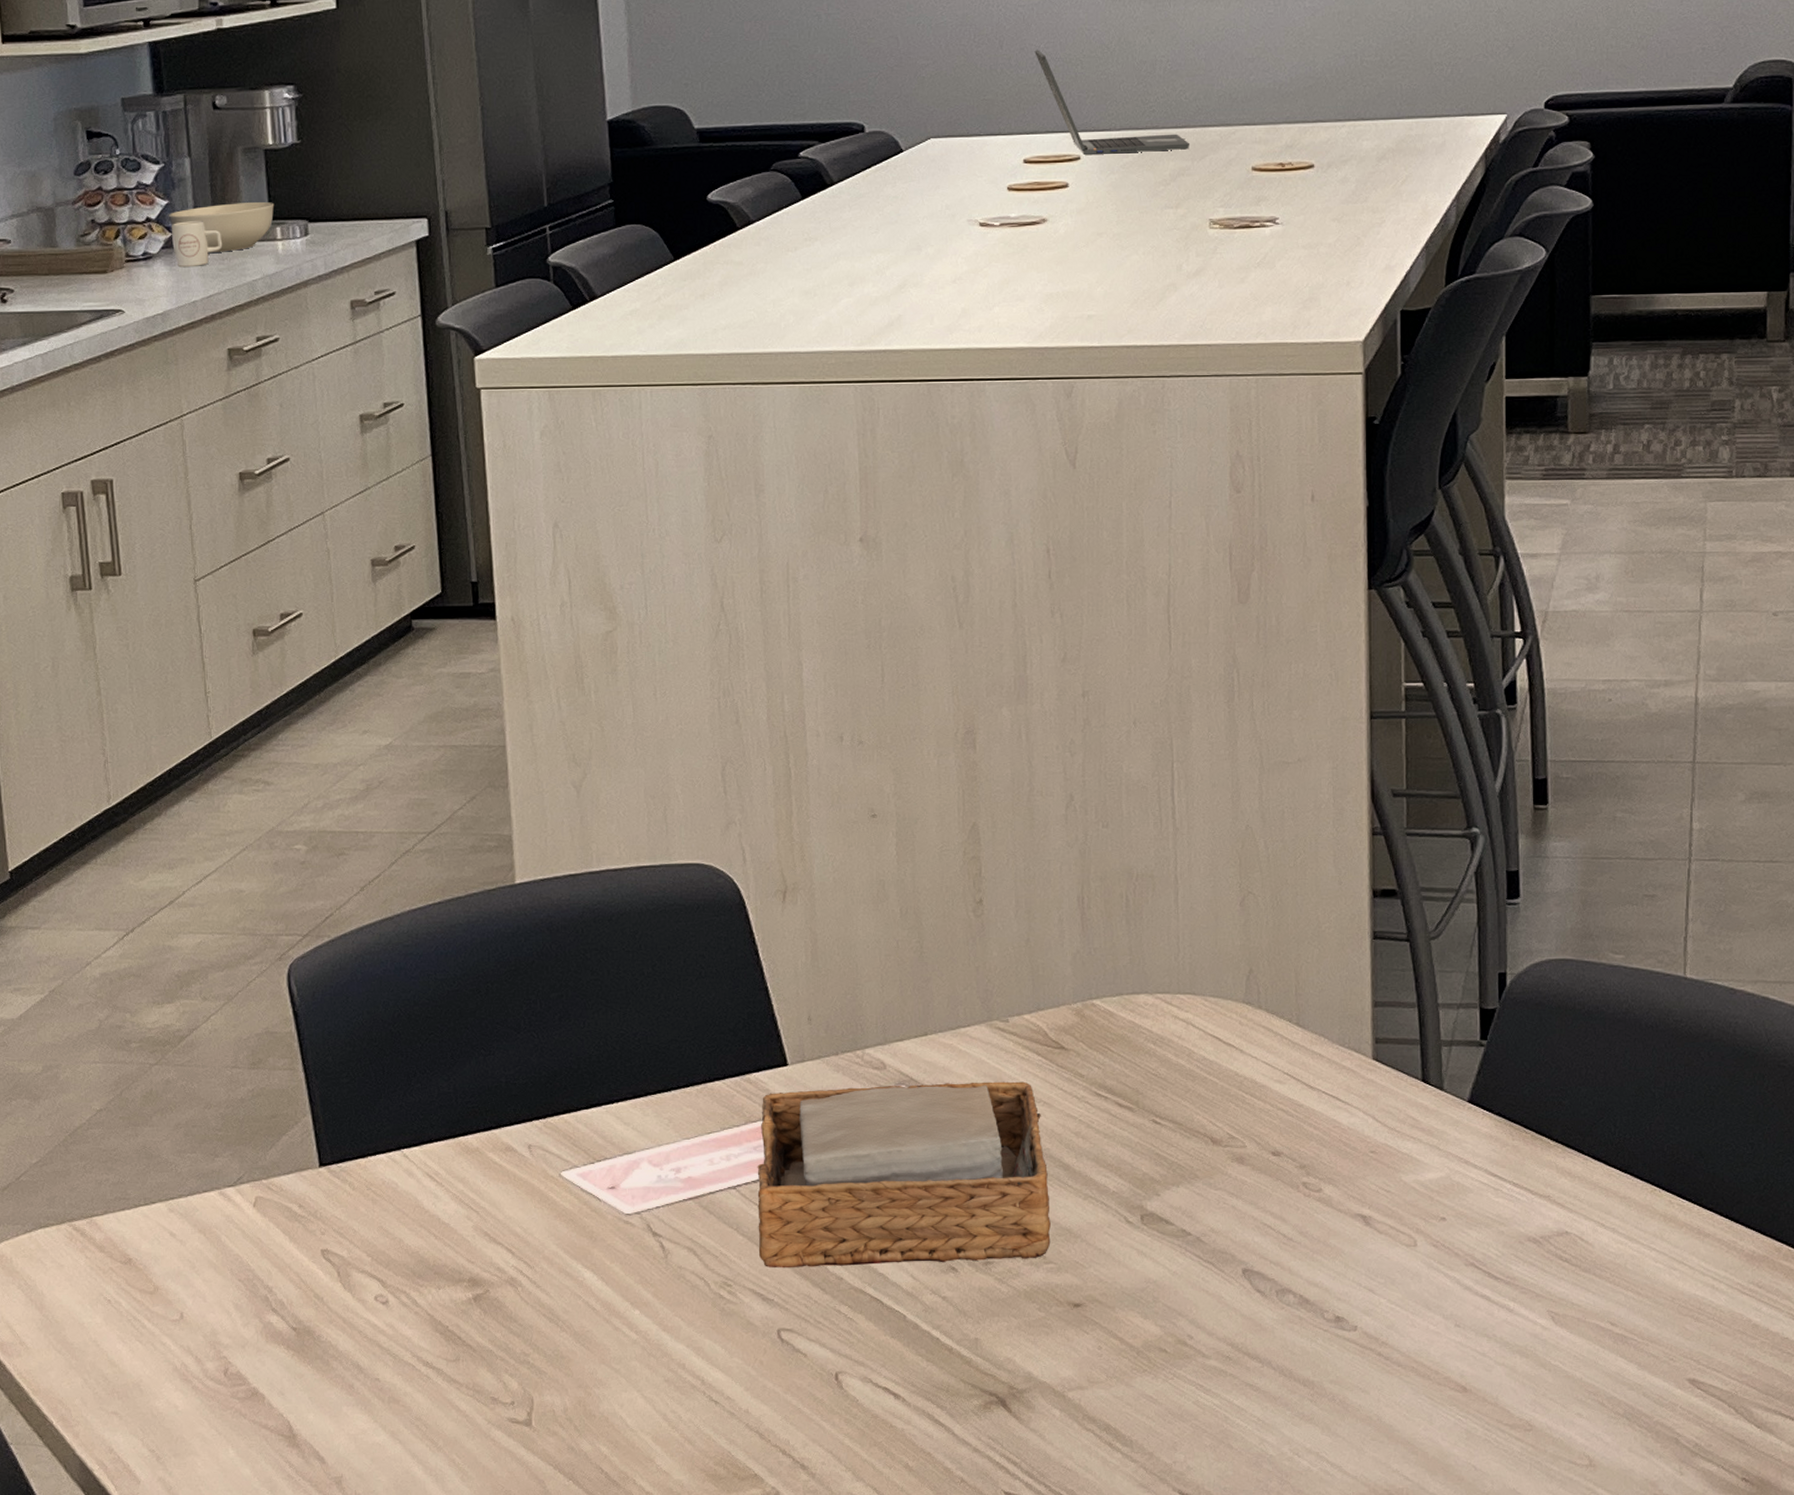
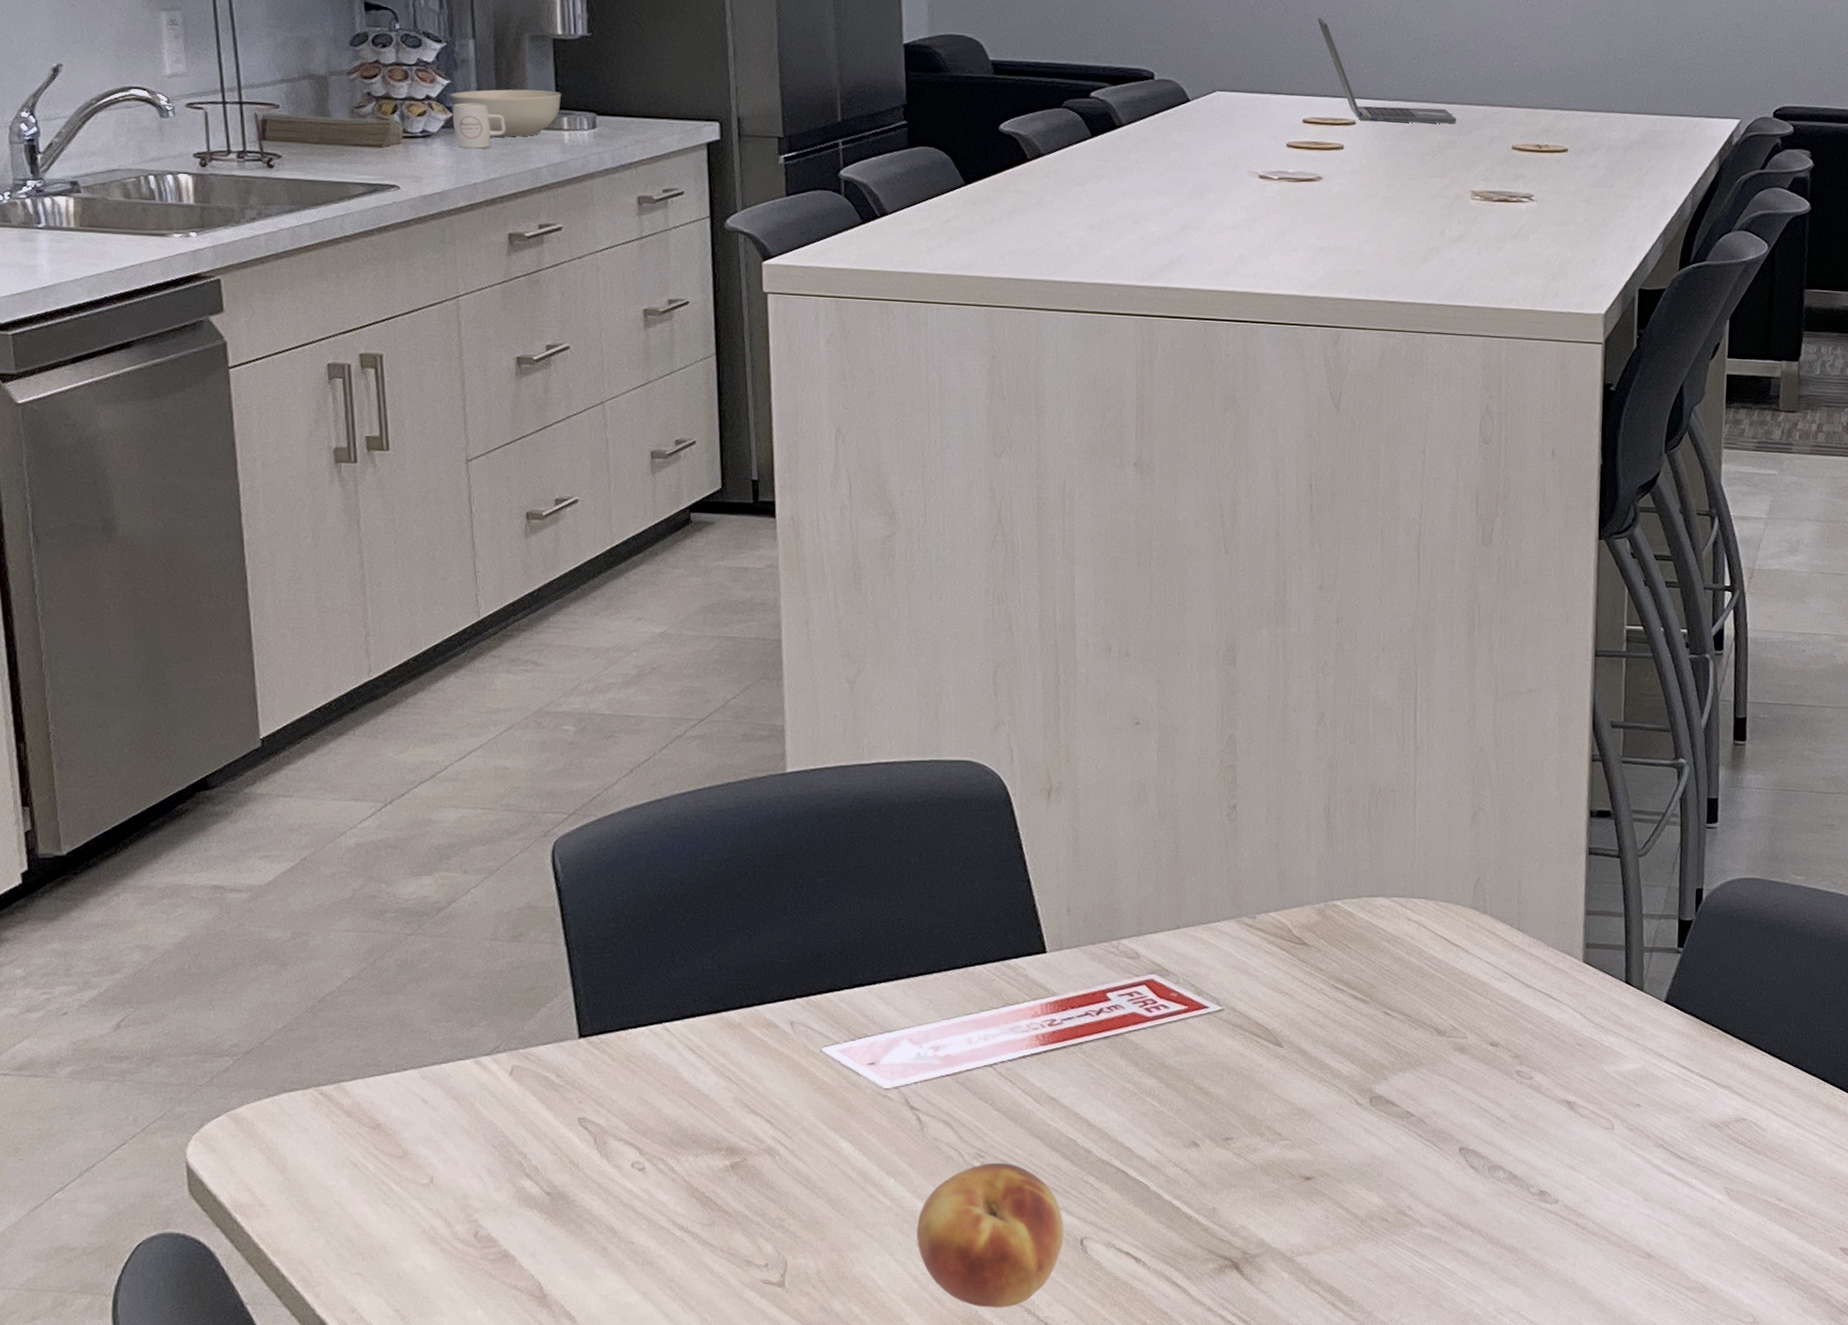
fruit: none [664,1291,818,1448] -> present [917,1162,1064,1307]
napkin holder: present [757,1081,1051,1268] -> none [1011,973,1287,1142]

